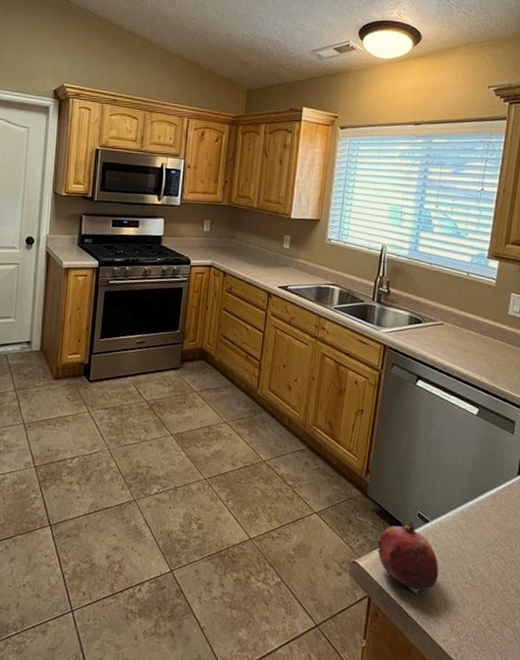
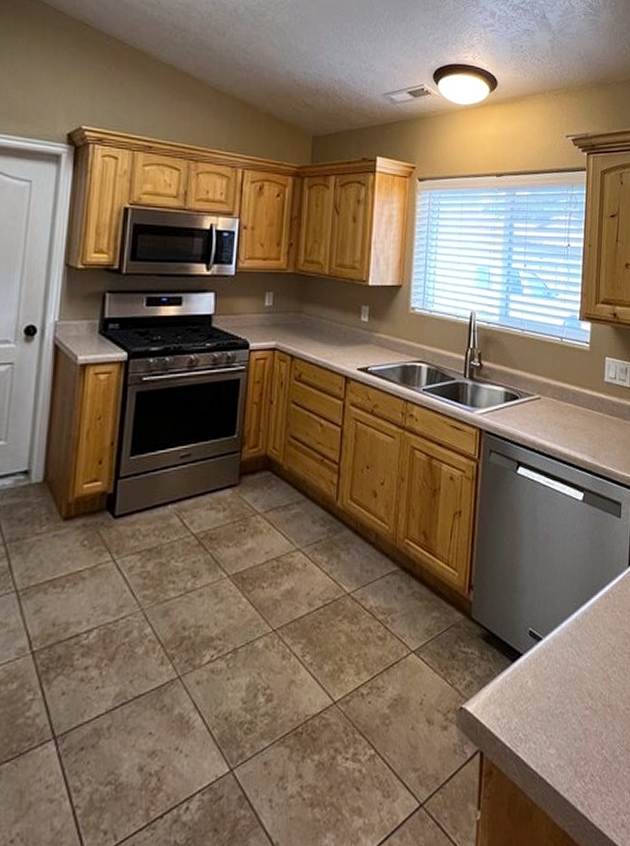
fruit: present [377,518,439,596] -> none [487,640,556,737]

